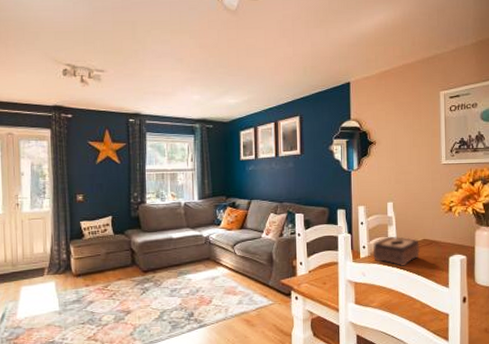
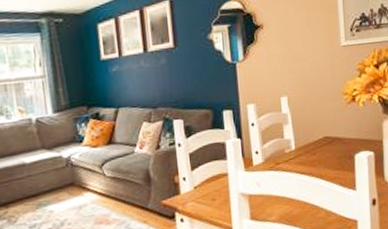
tissue box: present [373,236,421,267] -> none [267,136,322,172]

